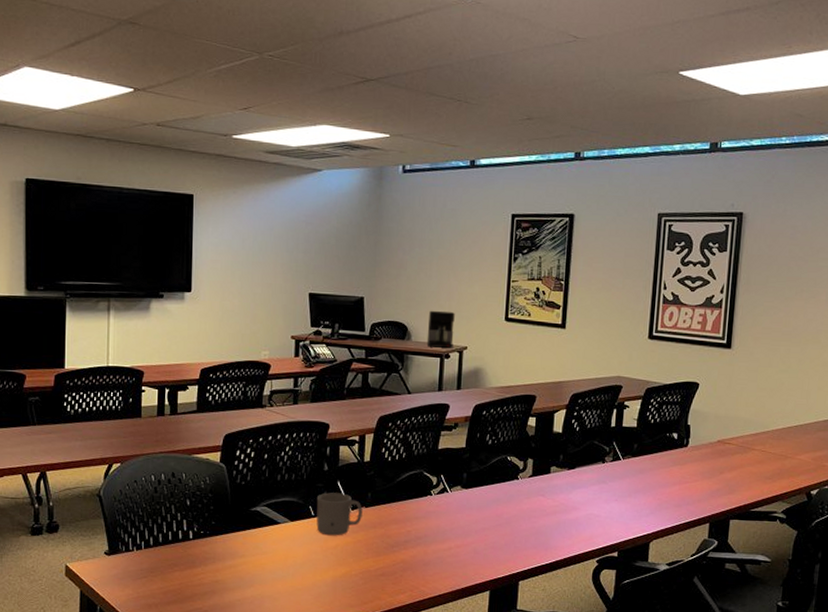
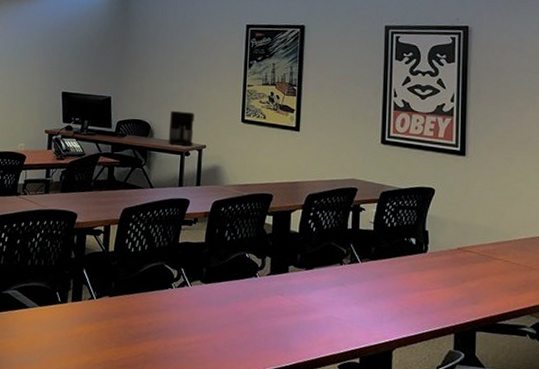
mug: present [316,492,363,536] -> none [62,280,106,324]

